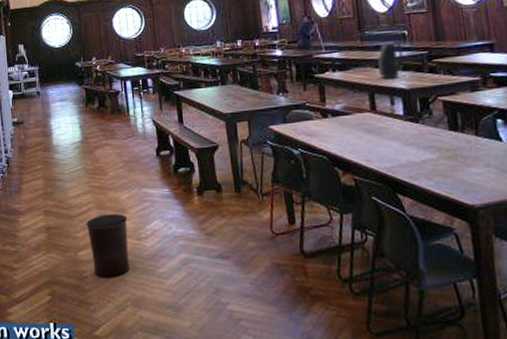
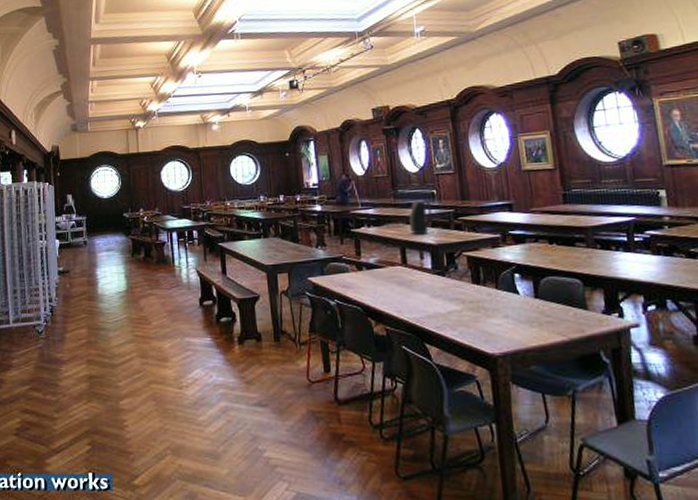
waste bin: present [86,214,129,278] -> none [129,363,170,427]

